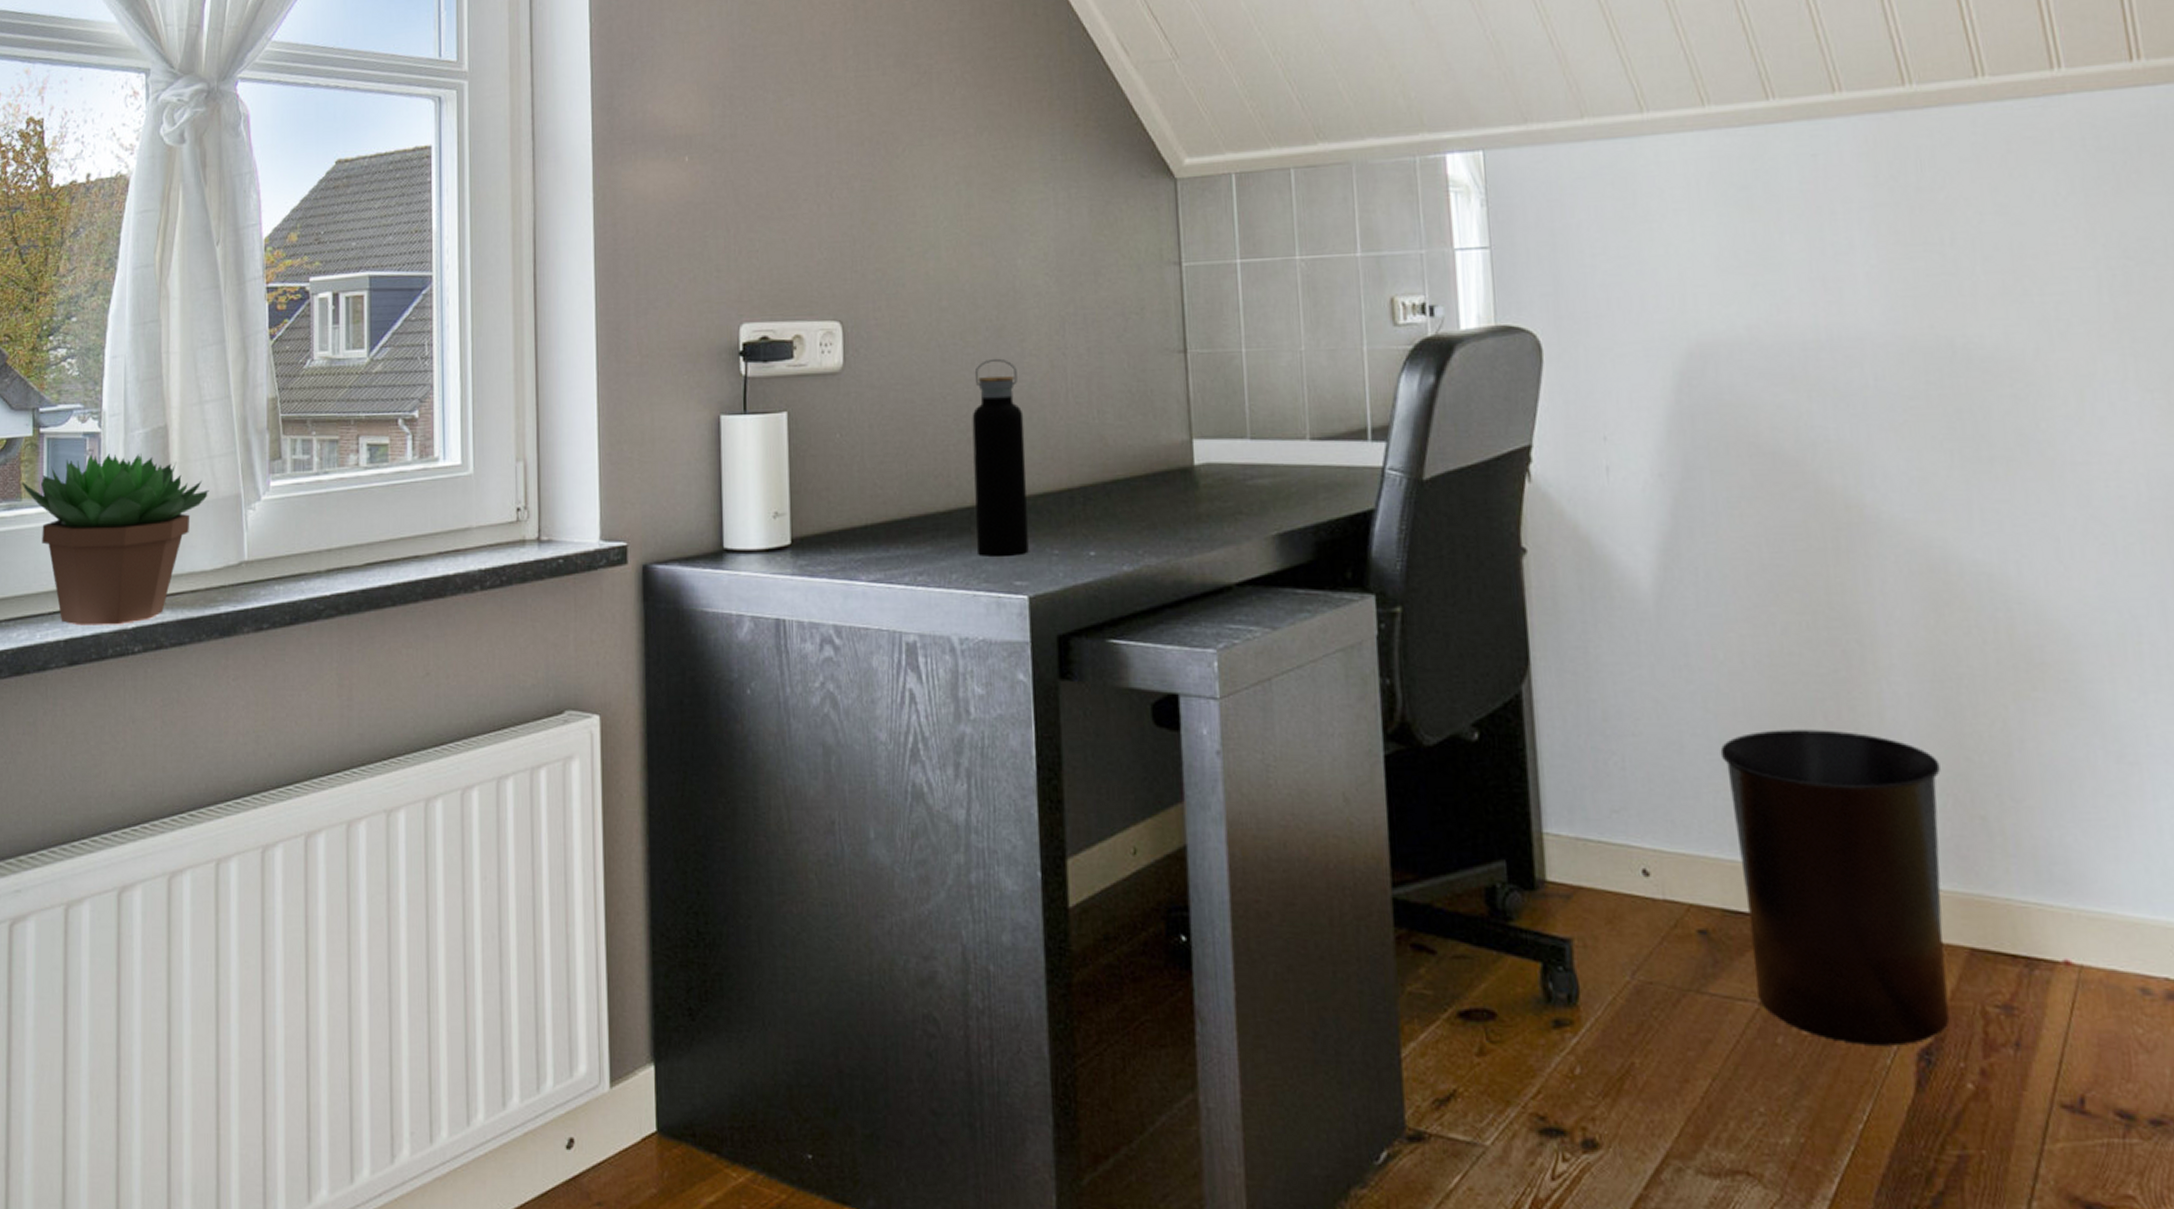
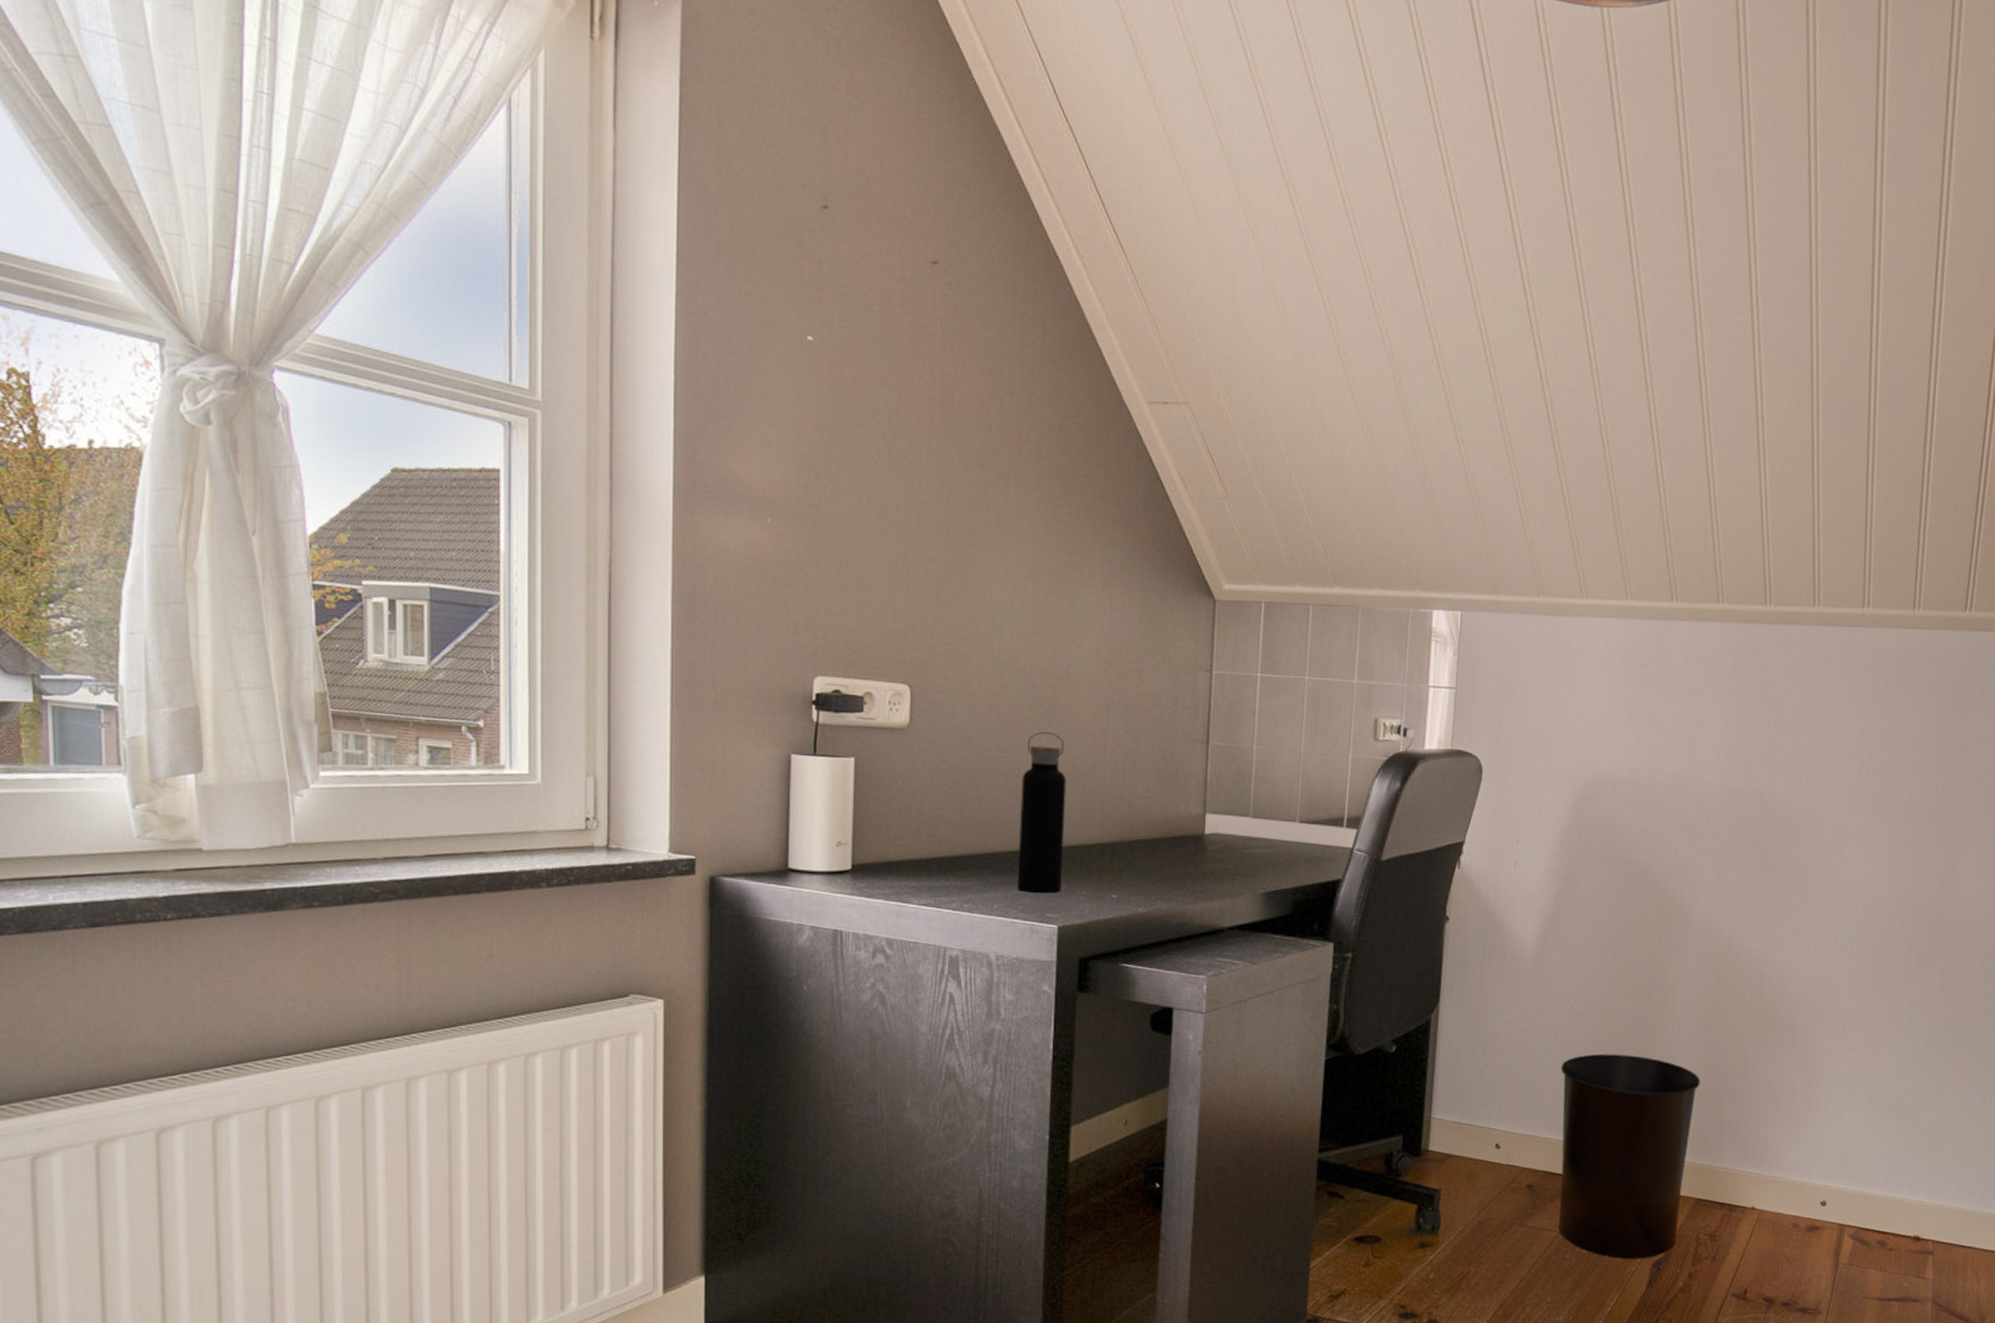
succulent plant: present [21,452,209,626] -> none [21,725,250,893]

